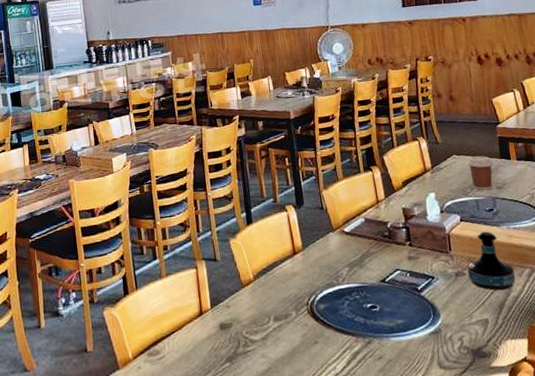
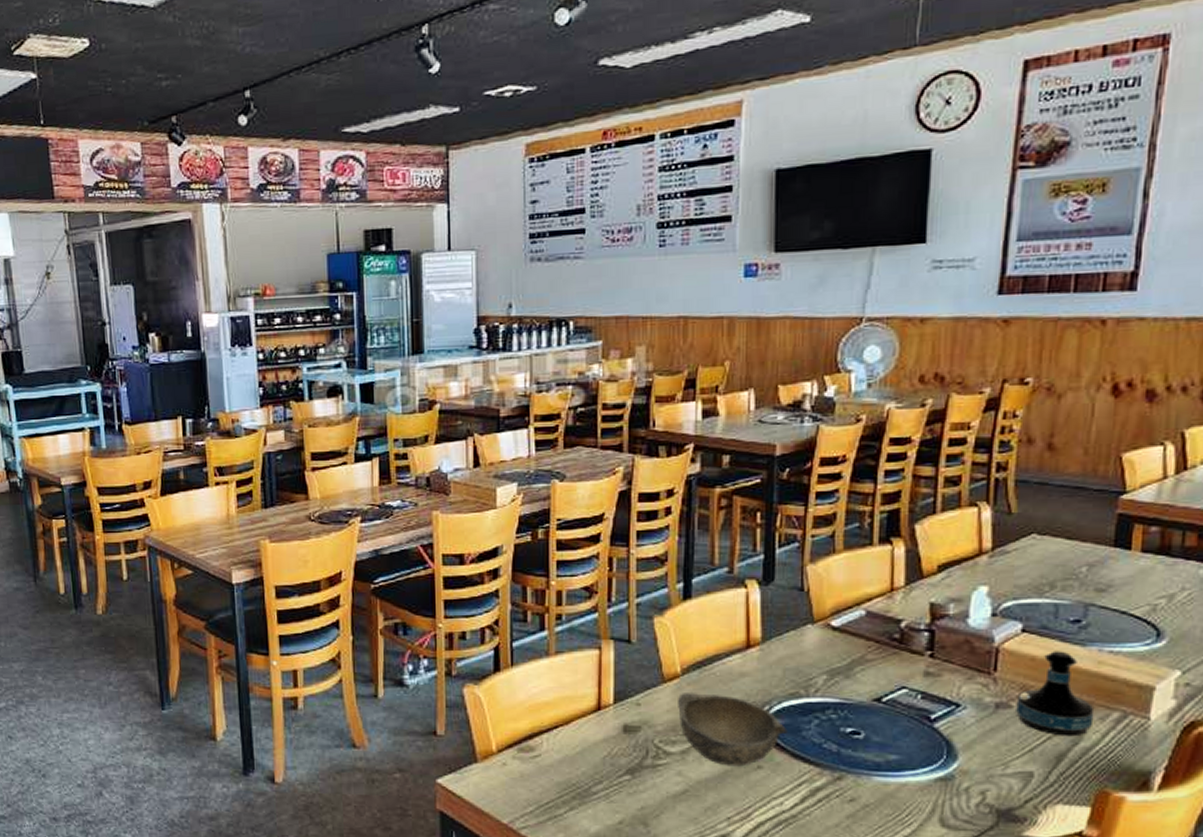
bowl: none [254,291,330,345] -> present [678,693,788,767]
coffee cup: present [467,155,494,190] -> none [1054,538,1099,591]

